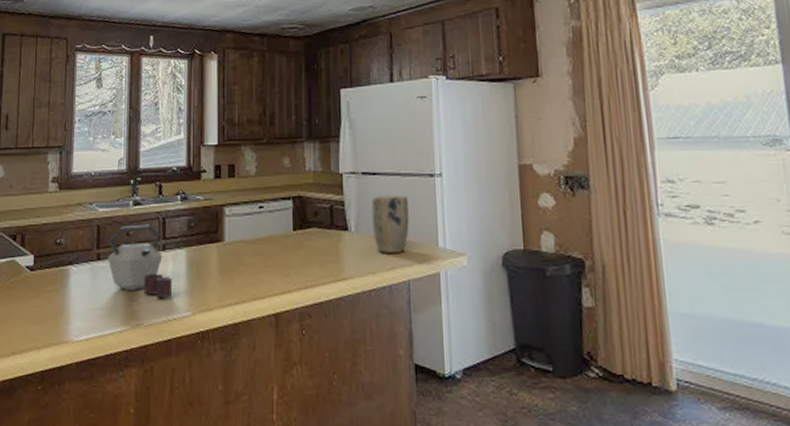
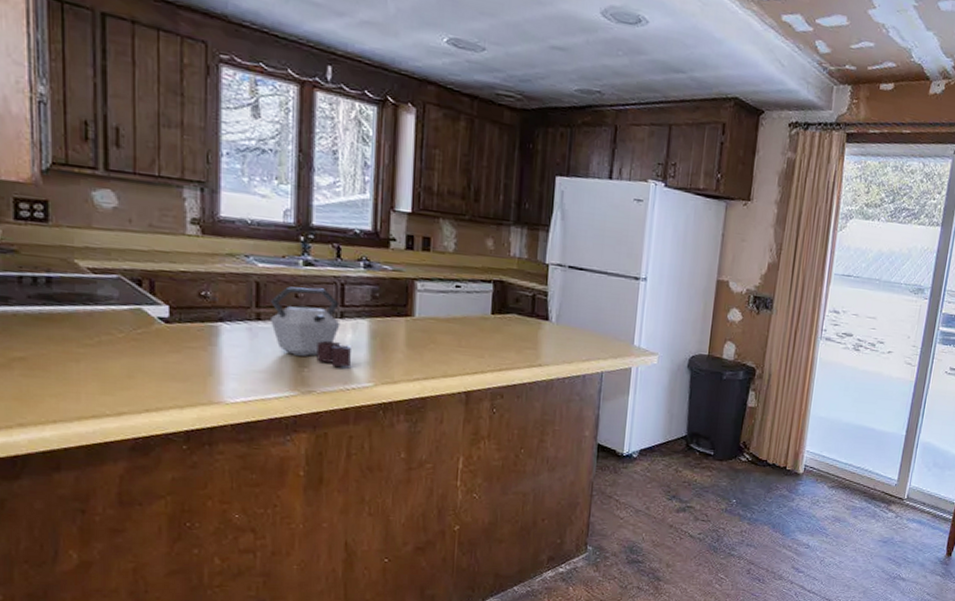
plant pot: present [371,195,409,253] -> none [572,290,611,347]

